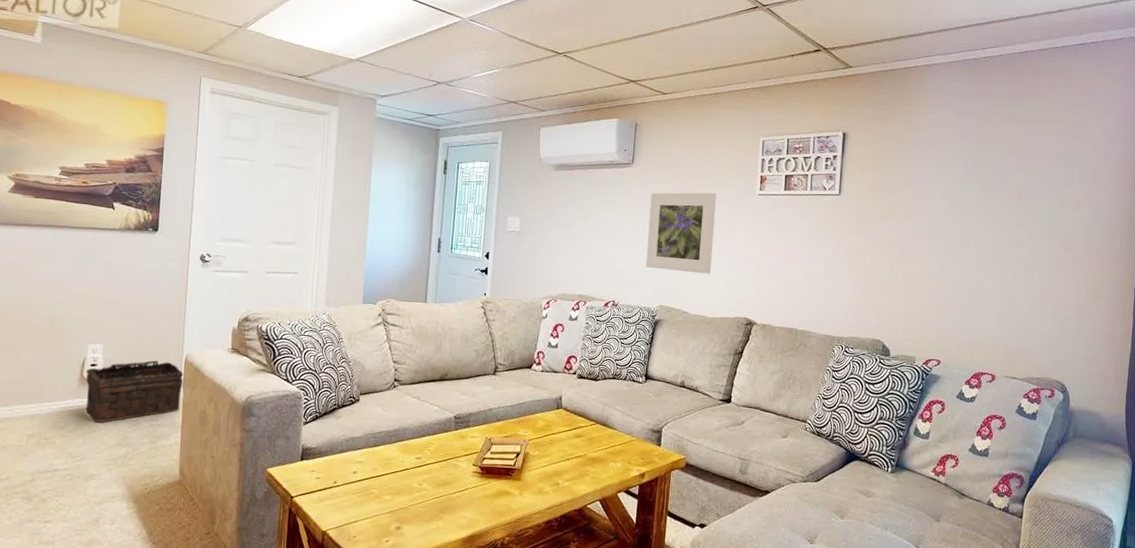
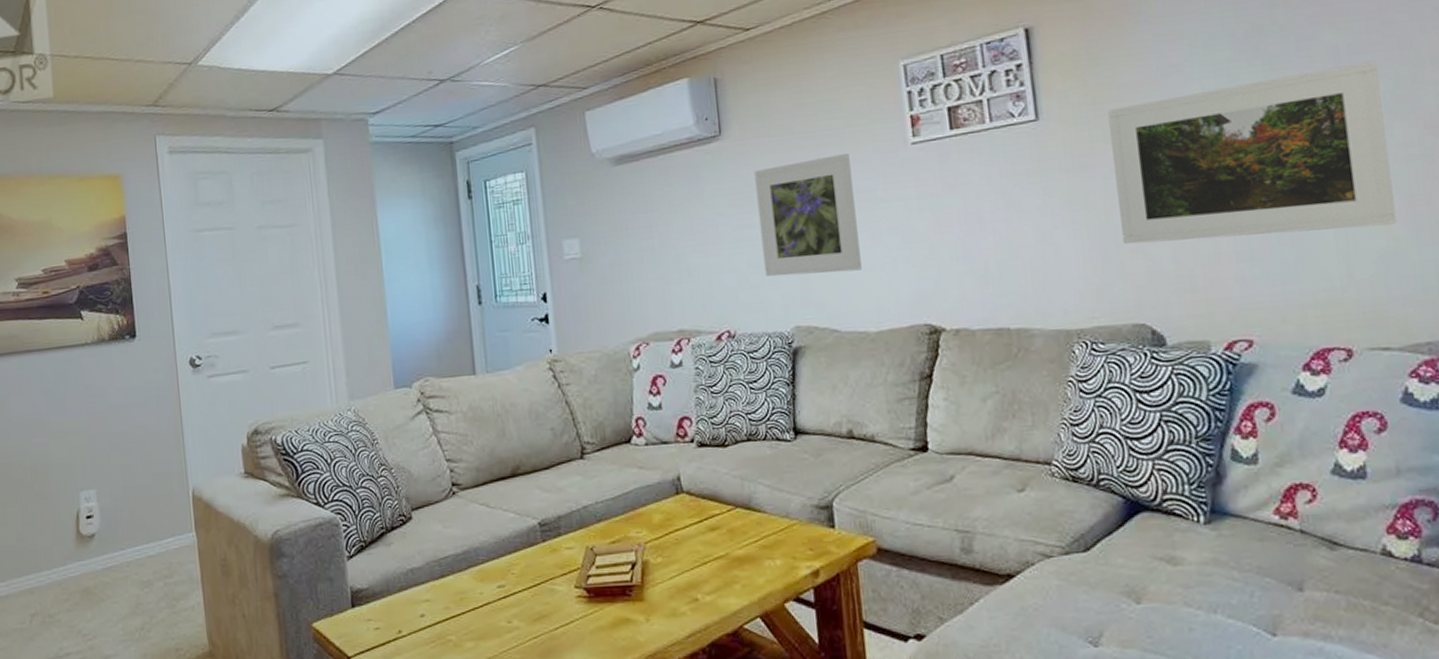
basket: present [85,360,184,423] -> none [82,500,196,589]
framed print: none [877,196,1042,302] -> present [1108,59,1397,245]

